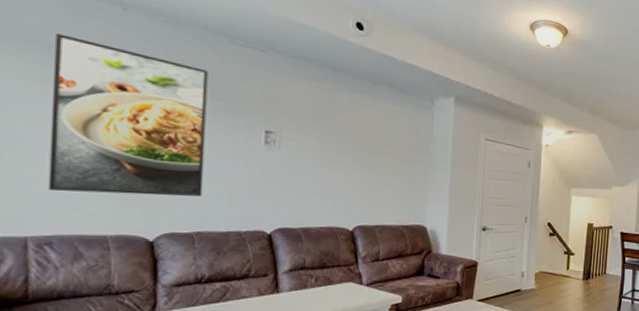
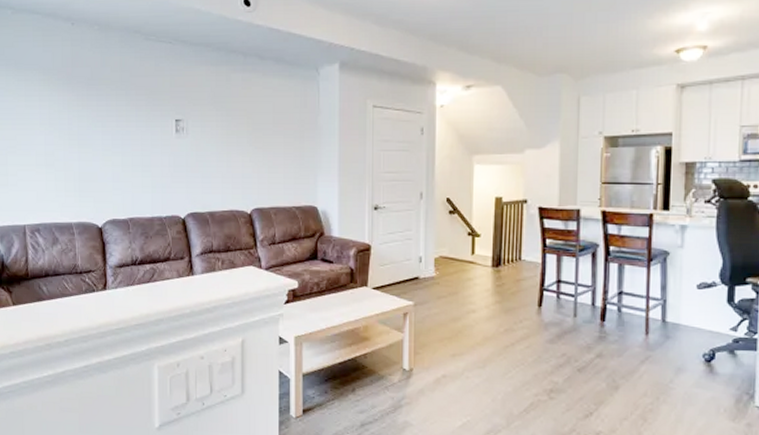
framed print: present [48,34,208,196] -> none [32,54,133,186]

